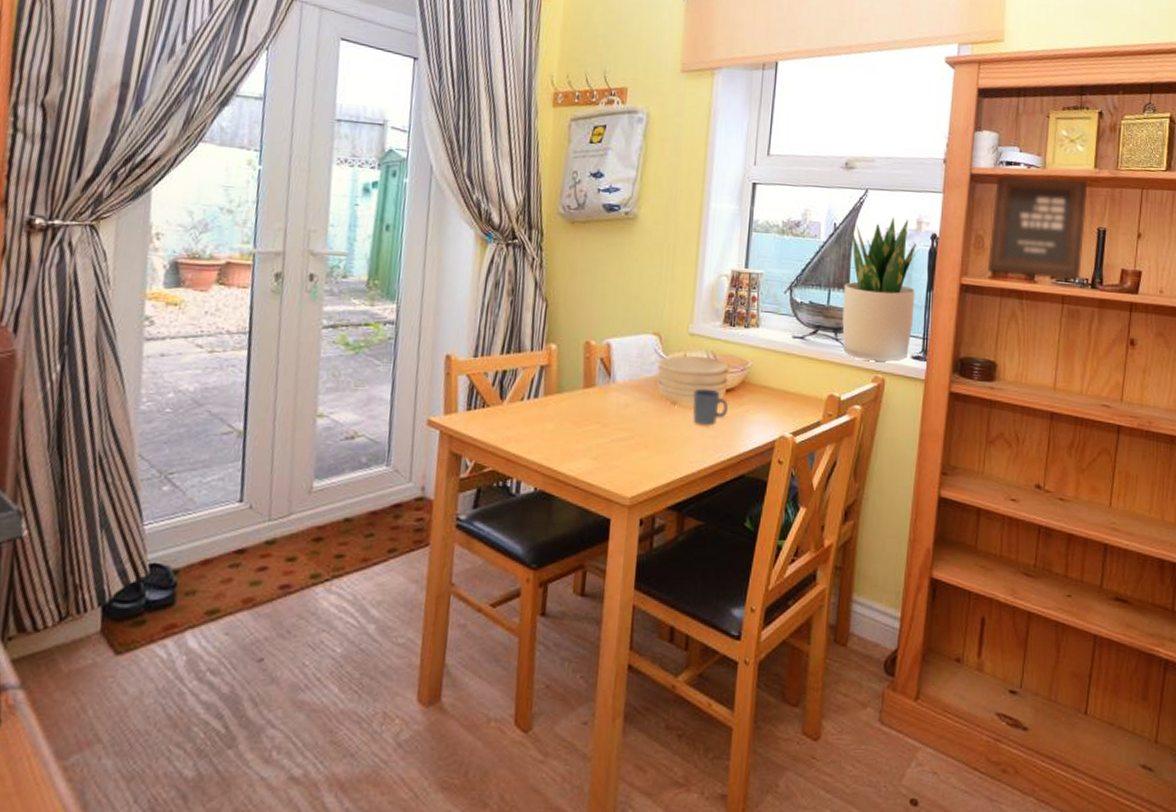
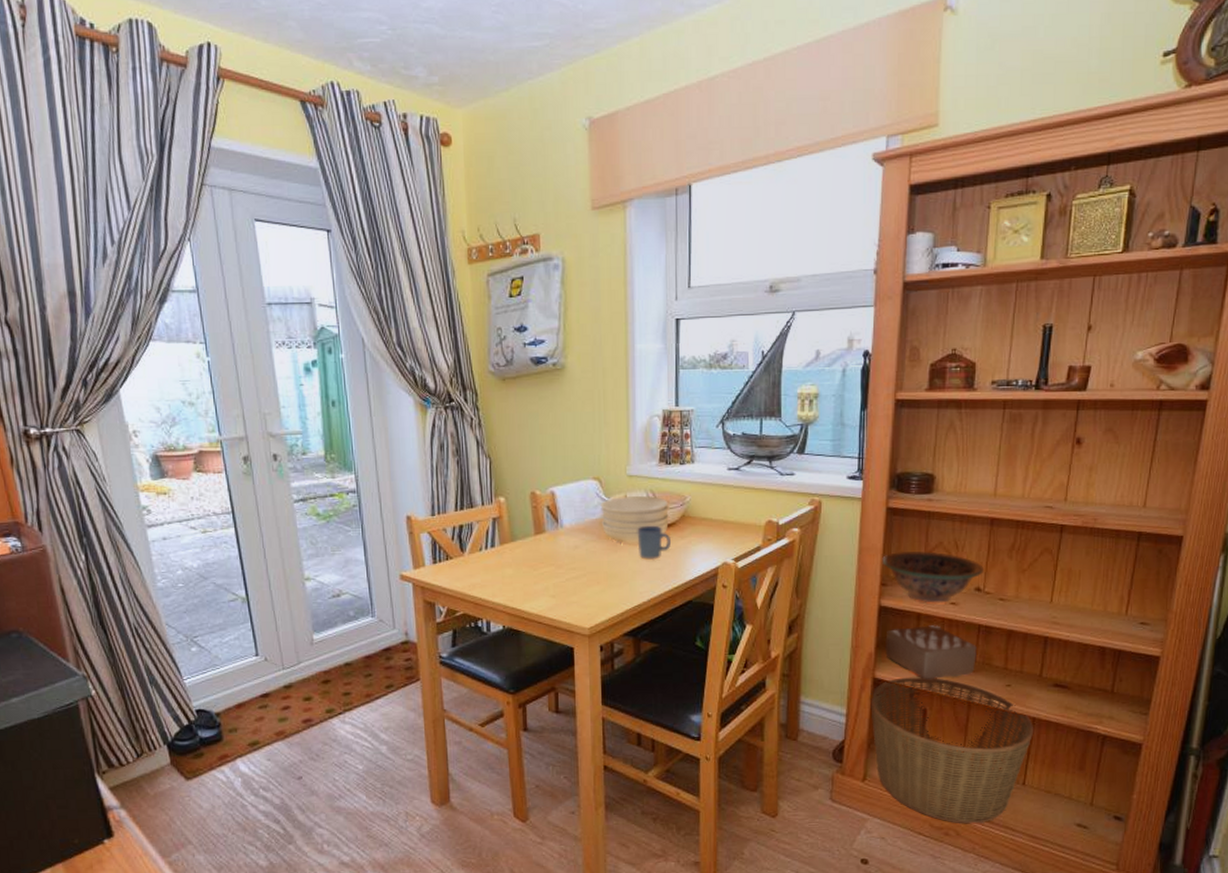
planter: present [842,218,918,363] -> none [776,338,850,486]
basket: none [925,579,1096,760] -> present [869,677,1034,824]
decorative bowl: none [943,439,1044,499] -> present [882,551,984,603]
decorative box: none [944,522,1037,584] -> present [885,625,977,679]
picture frame: present [987,173,1088,282] -> none [923,272,1033,385]

